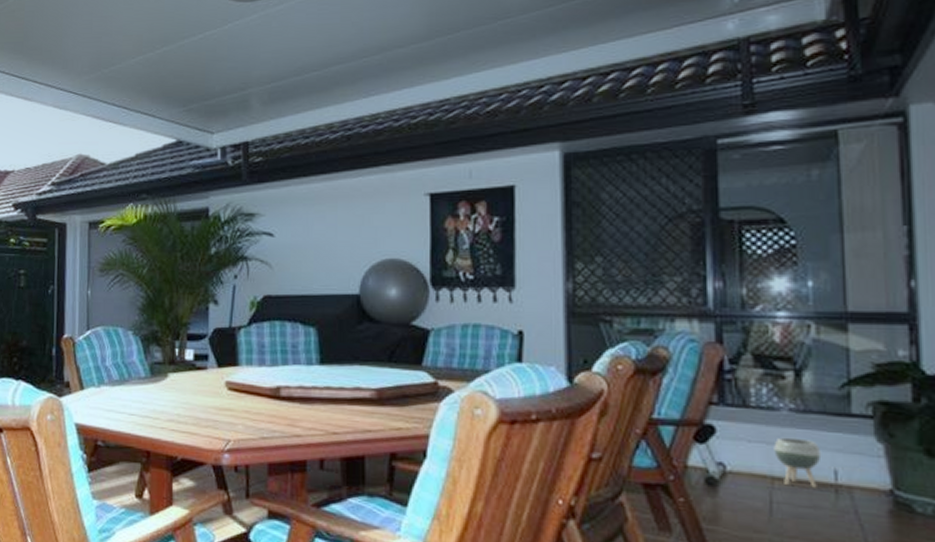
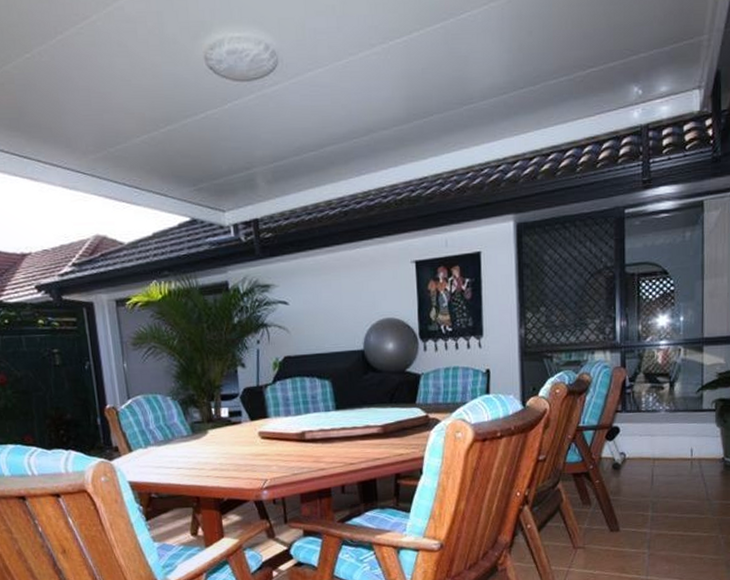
planter: present [773,437,822,488] -> none [655,429,684,463]

